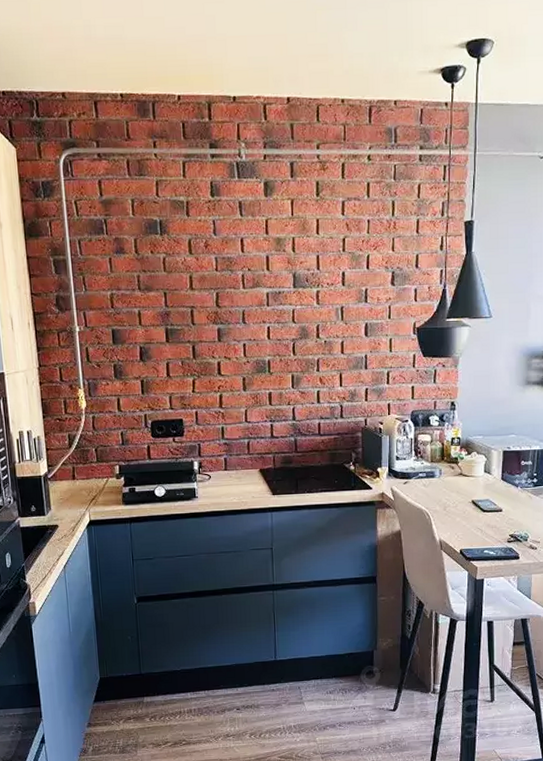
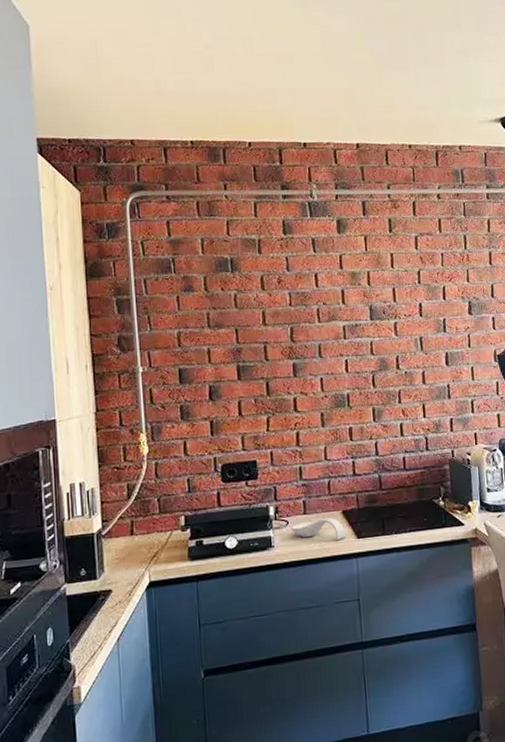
spoon rest: none [212,474,263,495] -> present [290,517,347,540]

